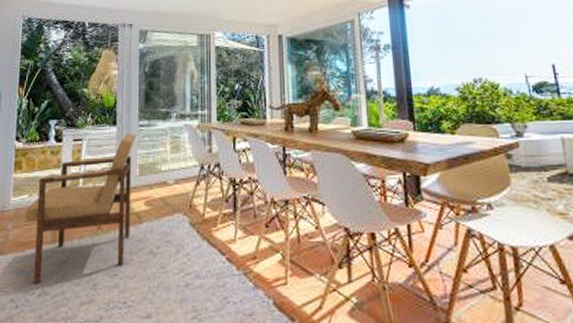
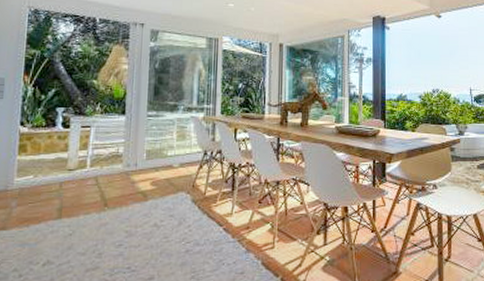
armchair: present [24,134,136,285] -> none [29,123,145,256]

